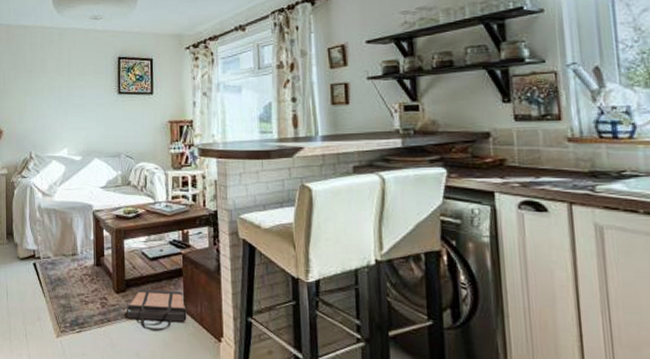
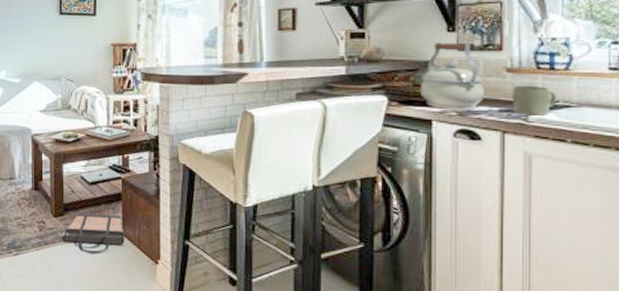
kettle: none [479,113,548,181] -> present [420,42,486,110]
mug: none [575,155,623,186] -> present [511,85,556,116]

